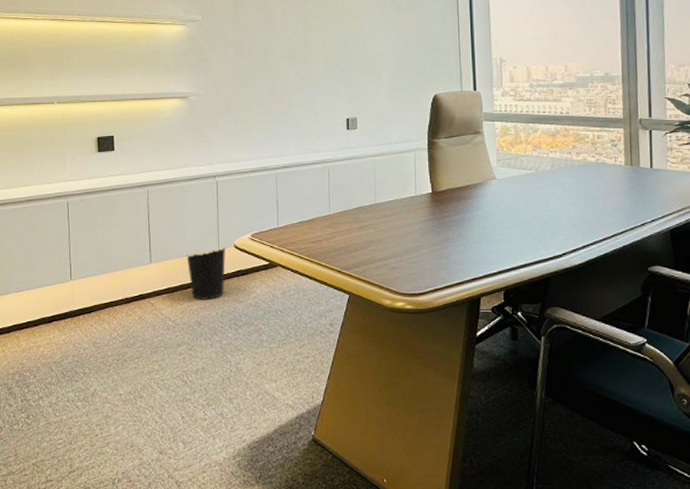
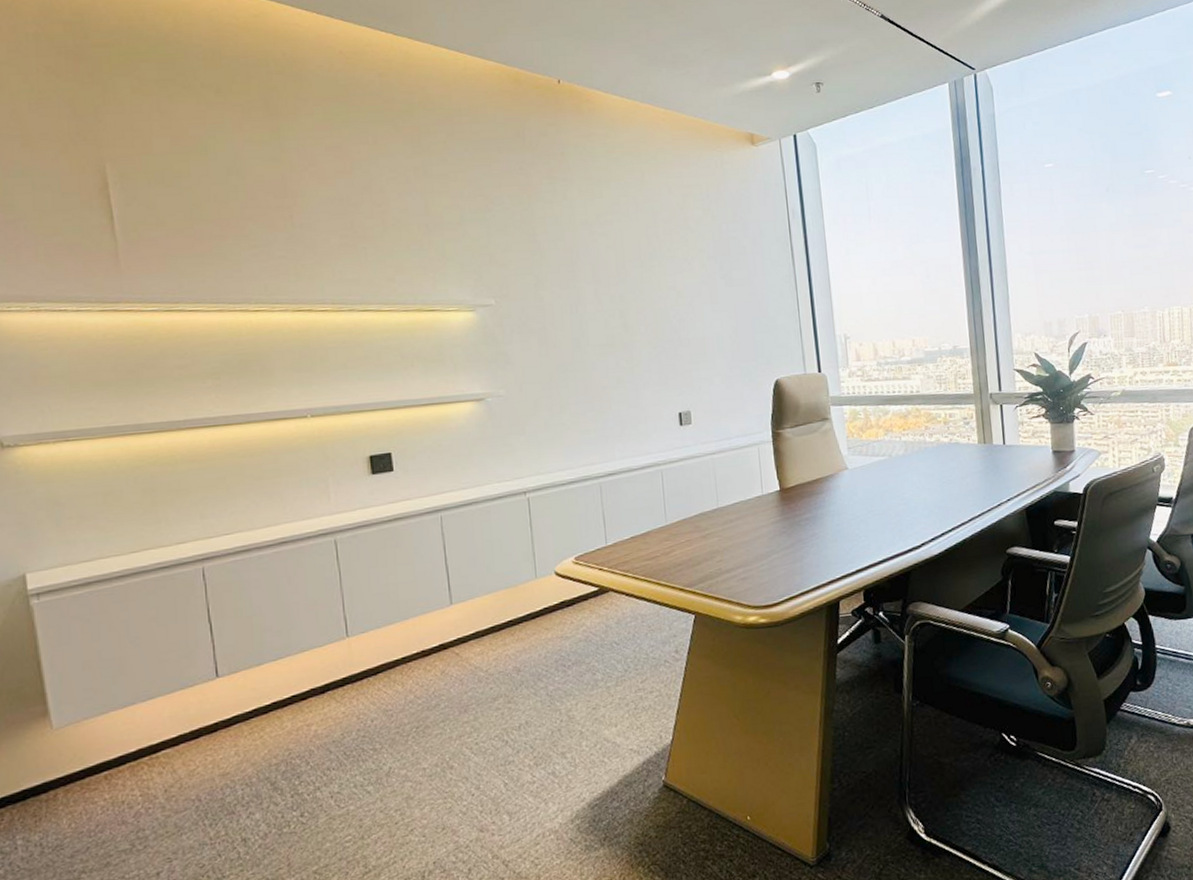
wastebasket: present [186,247,226,300] -> none [496,576,547,642]

